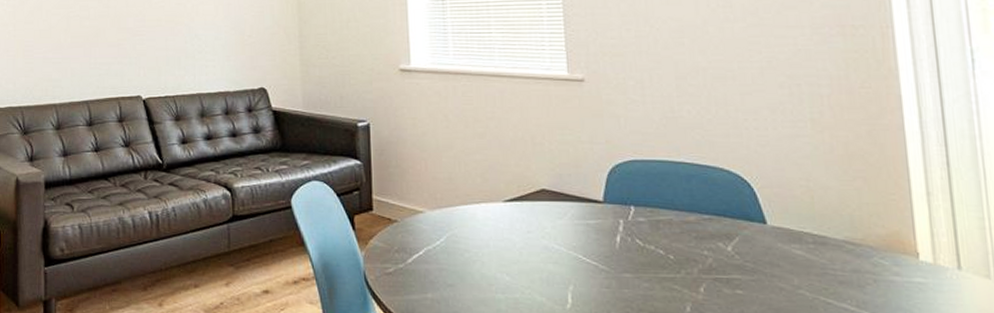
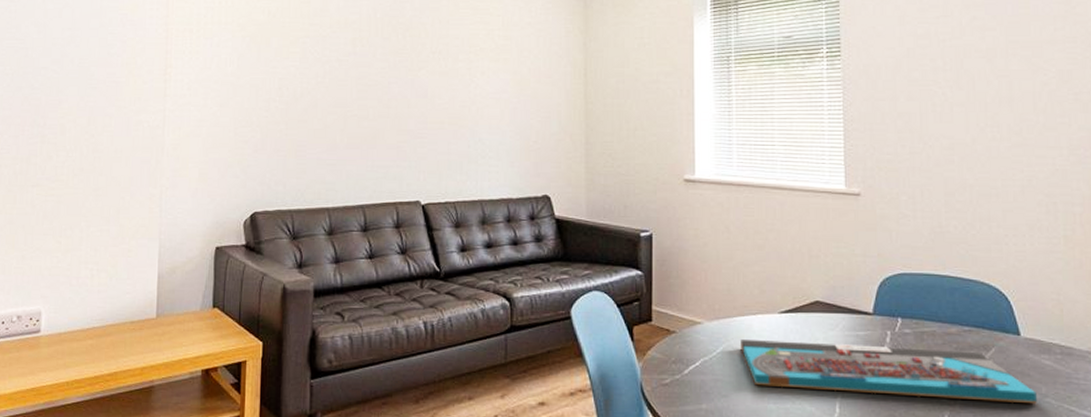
board game: none [464,229,789,295] -> present [740,340,1037,403]

